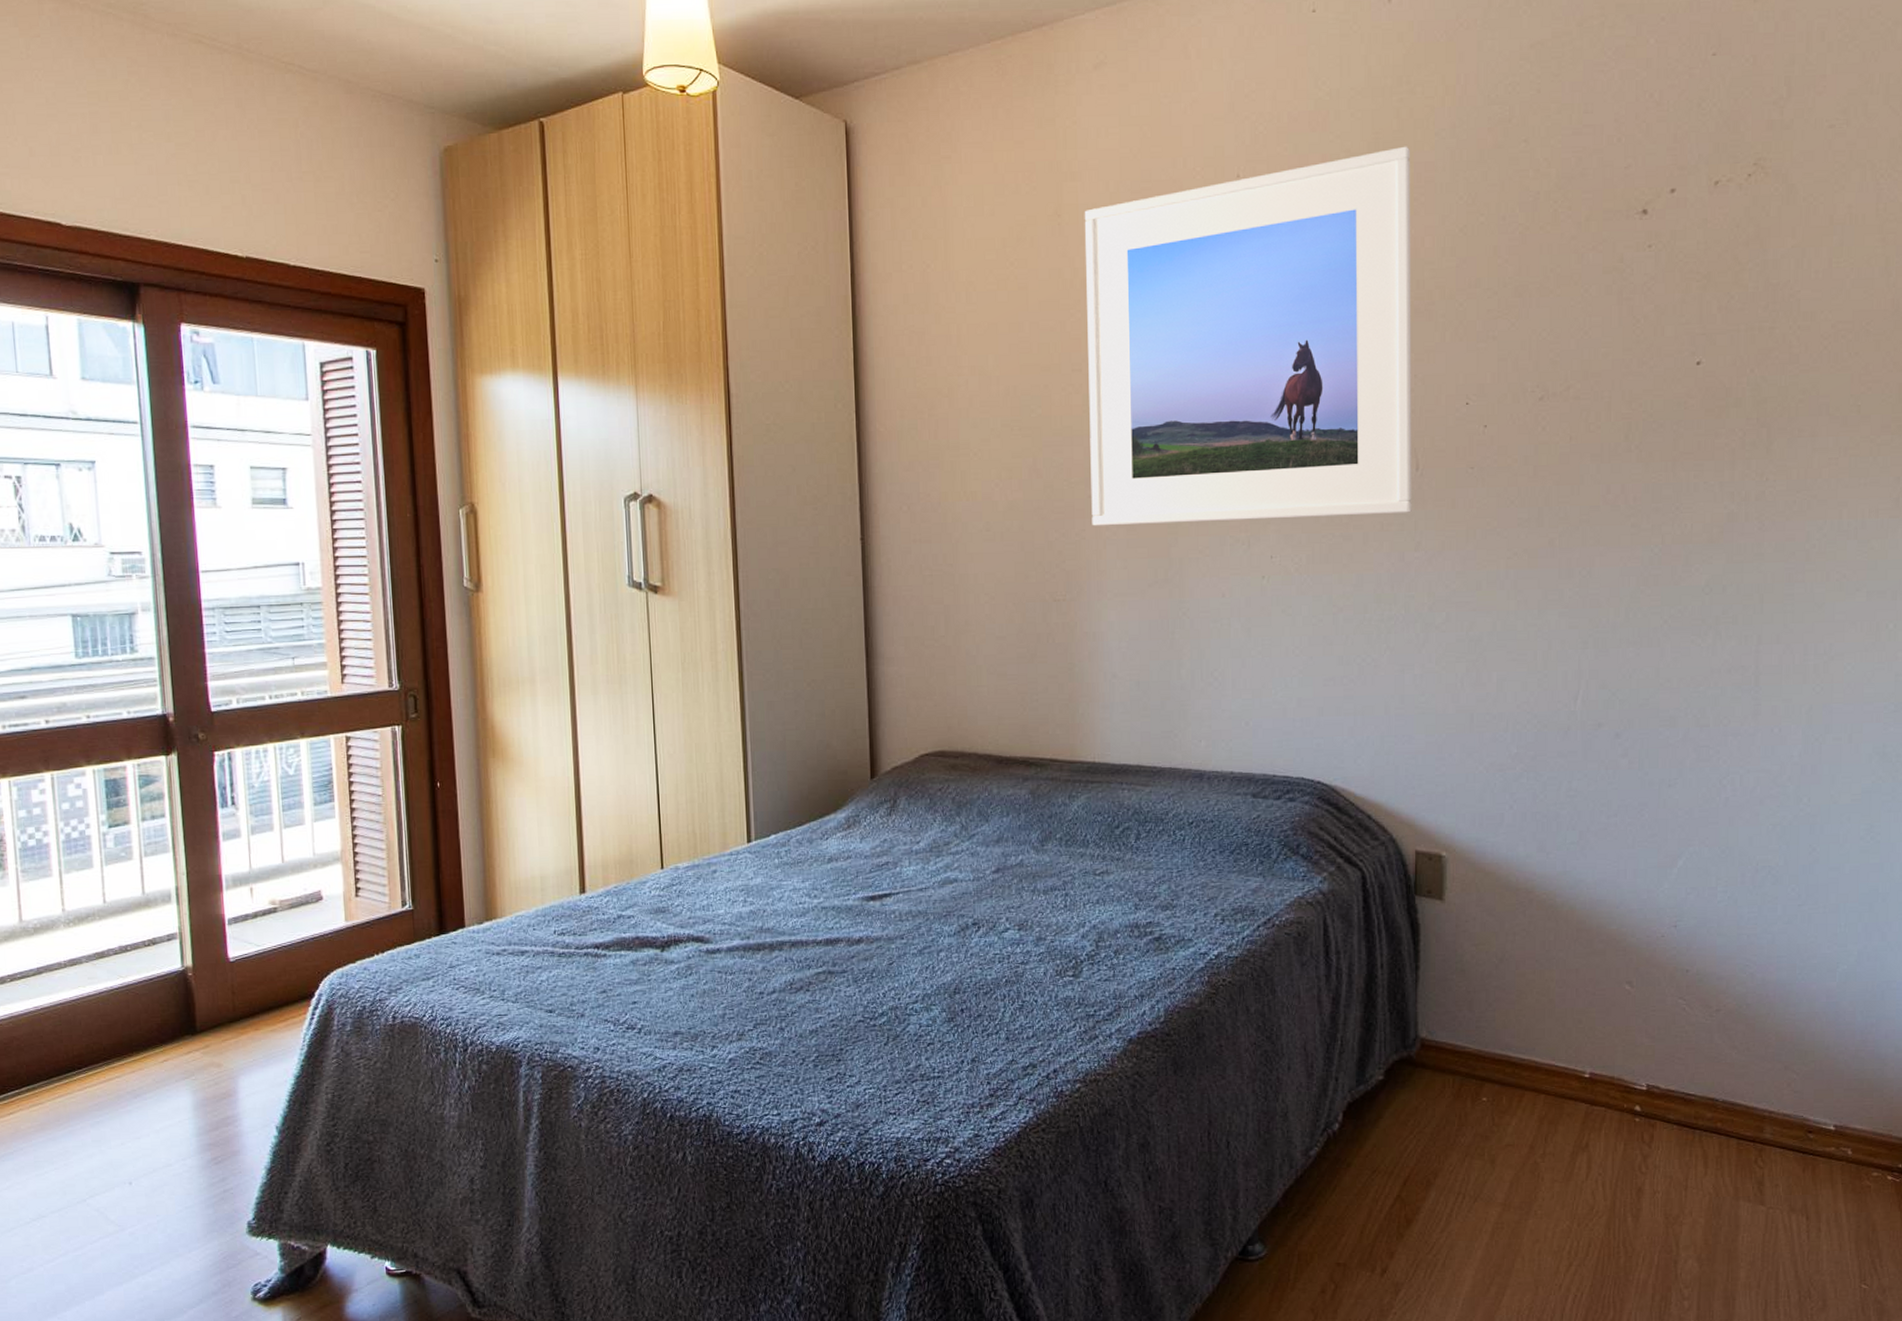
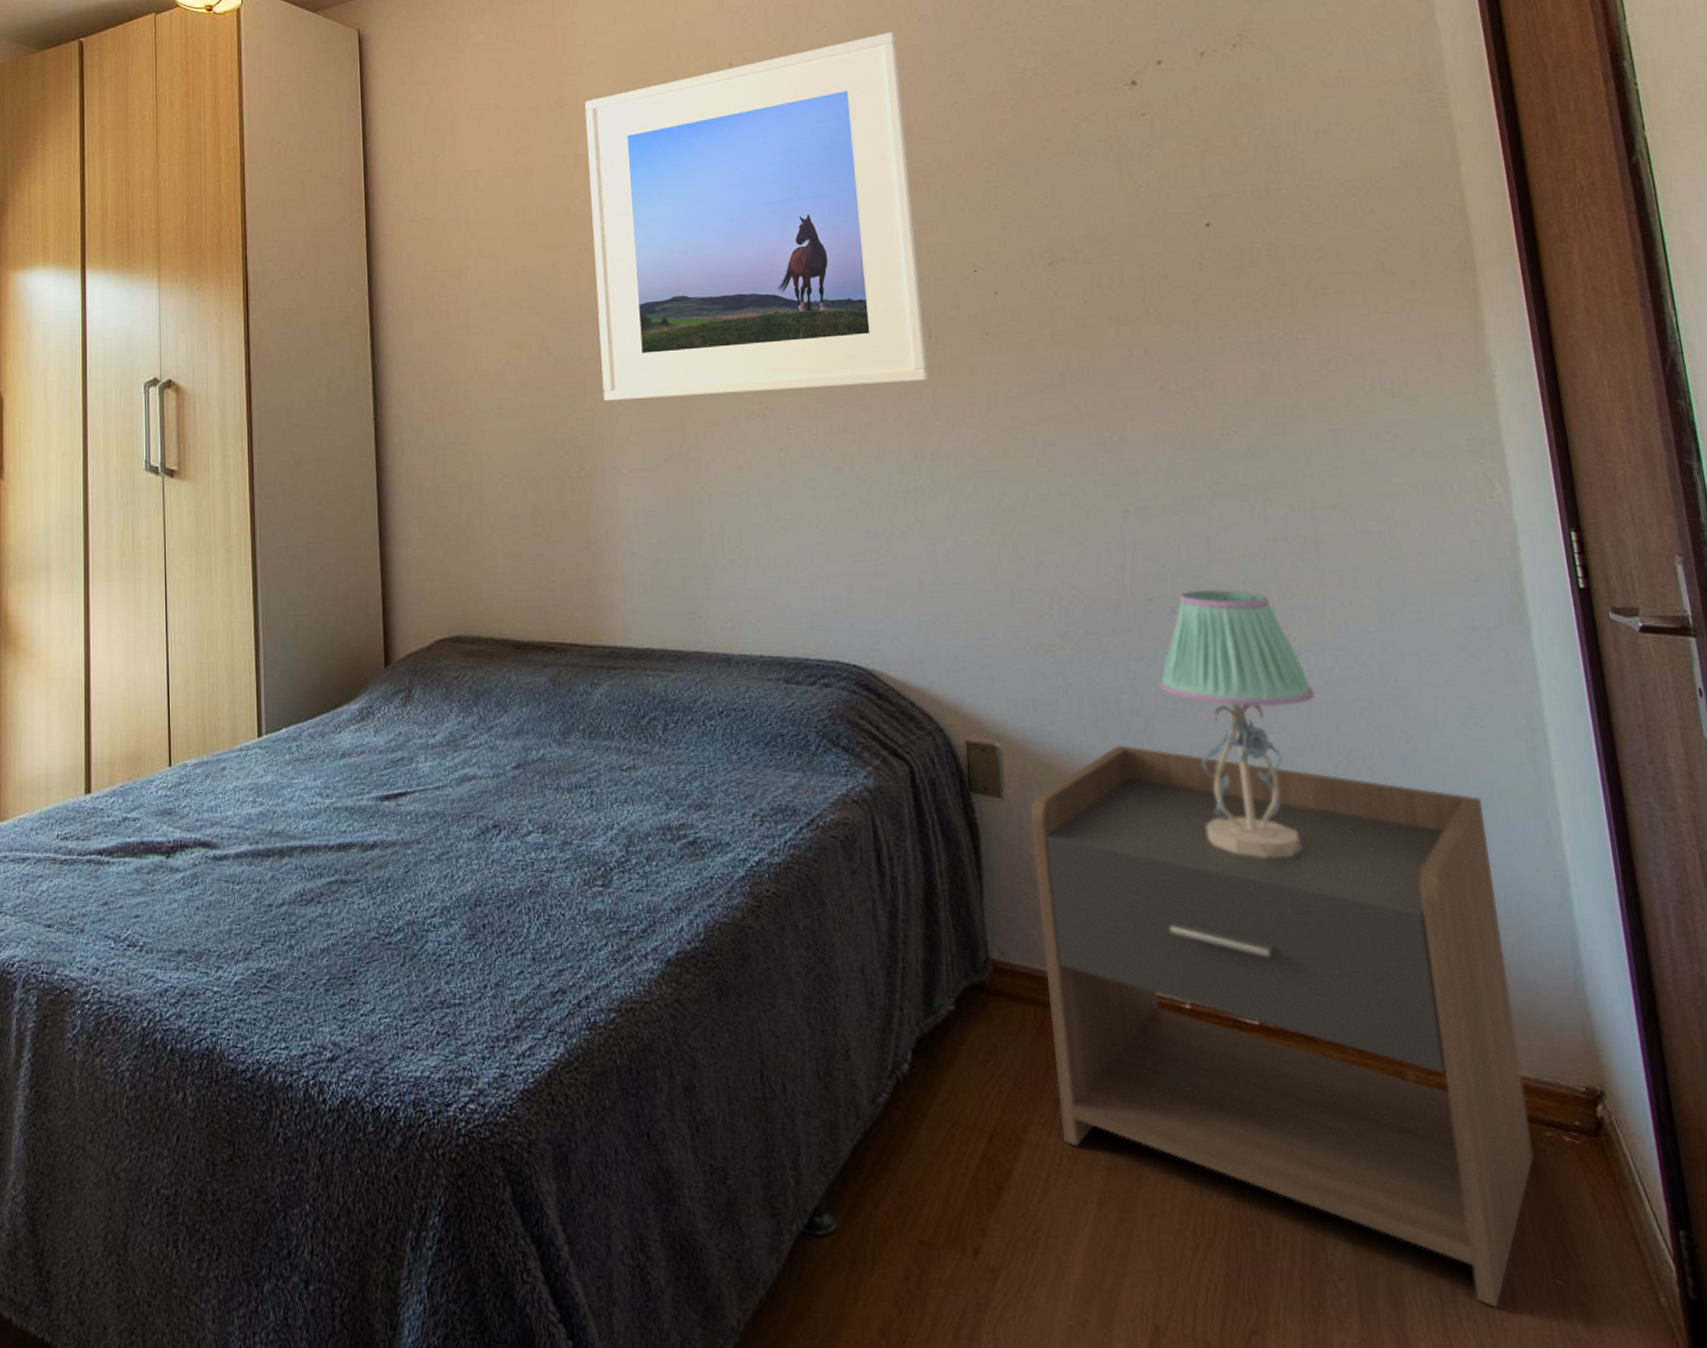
nightstand: none [1466,855,1866,1307] -> present [1030,745,1534,1309]
table lamp: none [1596,716,1735,953] -> present [1158,589,1315,859]

